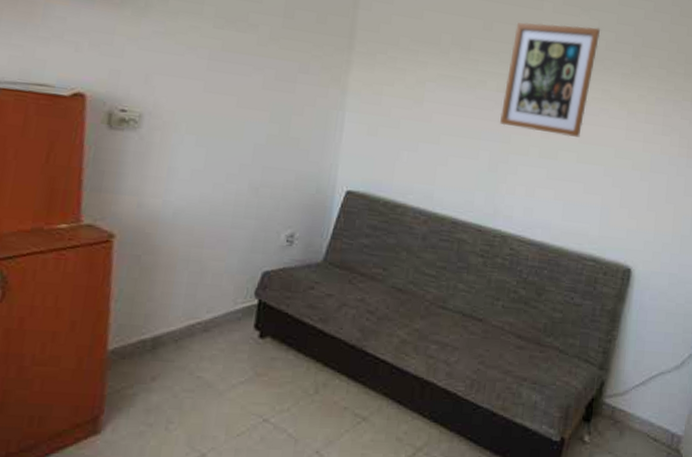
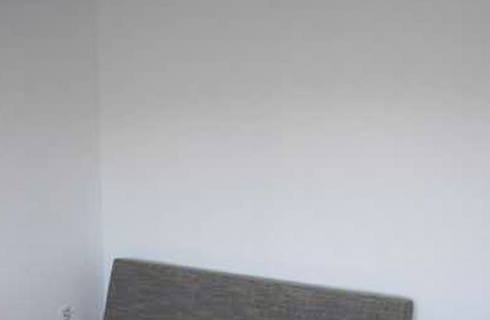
wall art: present [500,22,600,137] -> none [260,50,356,173]

